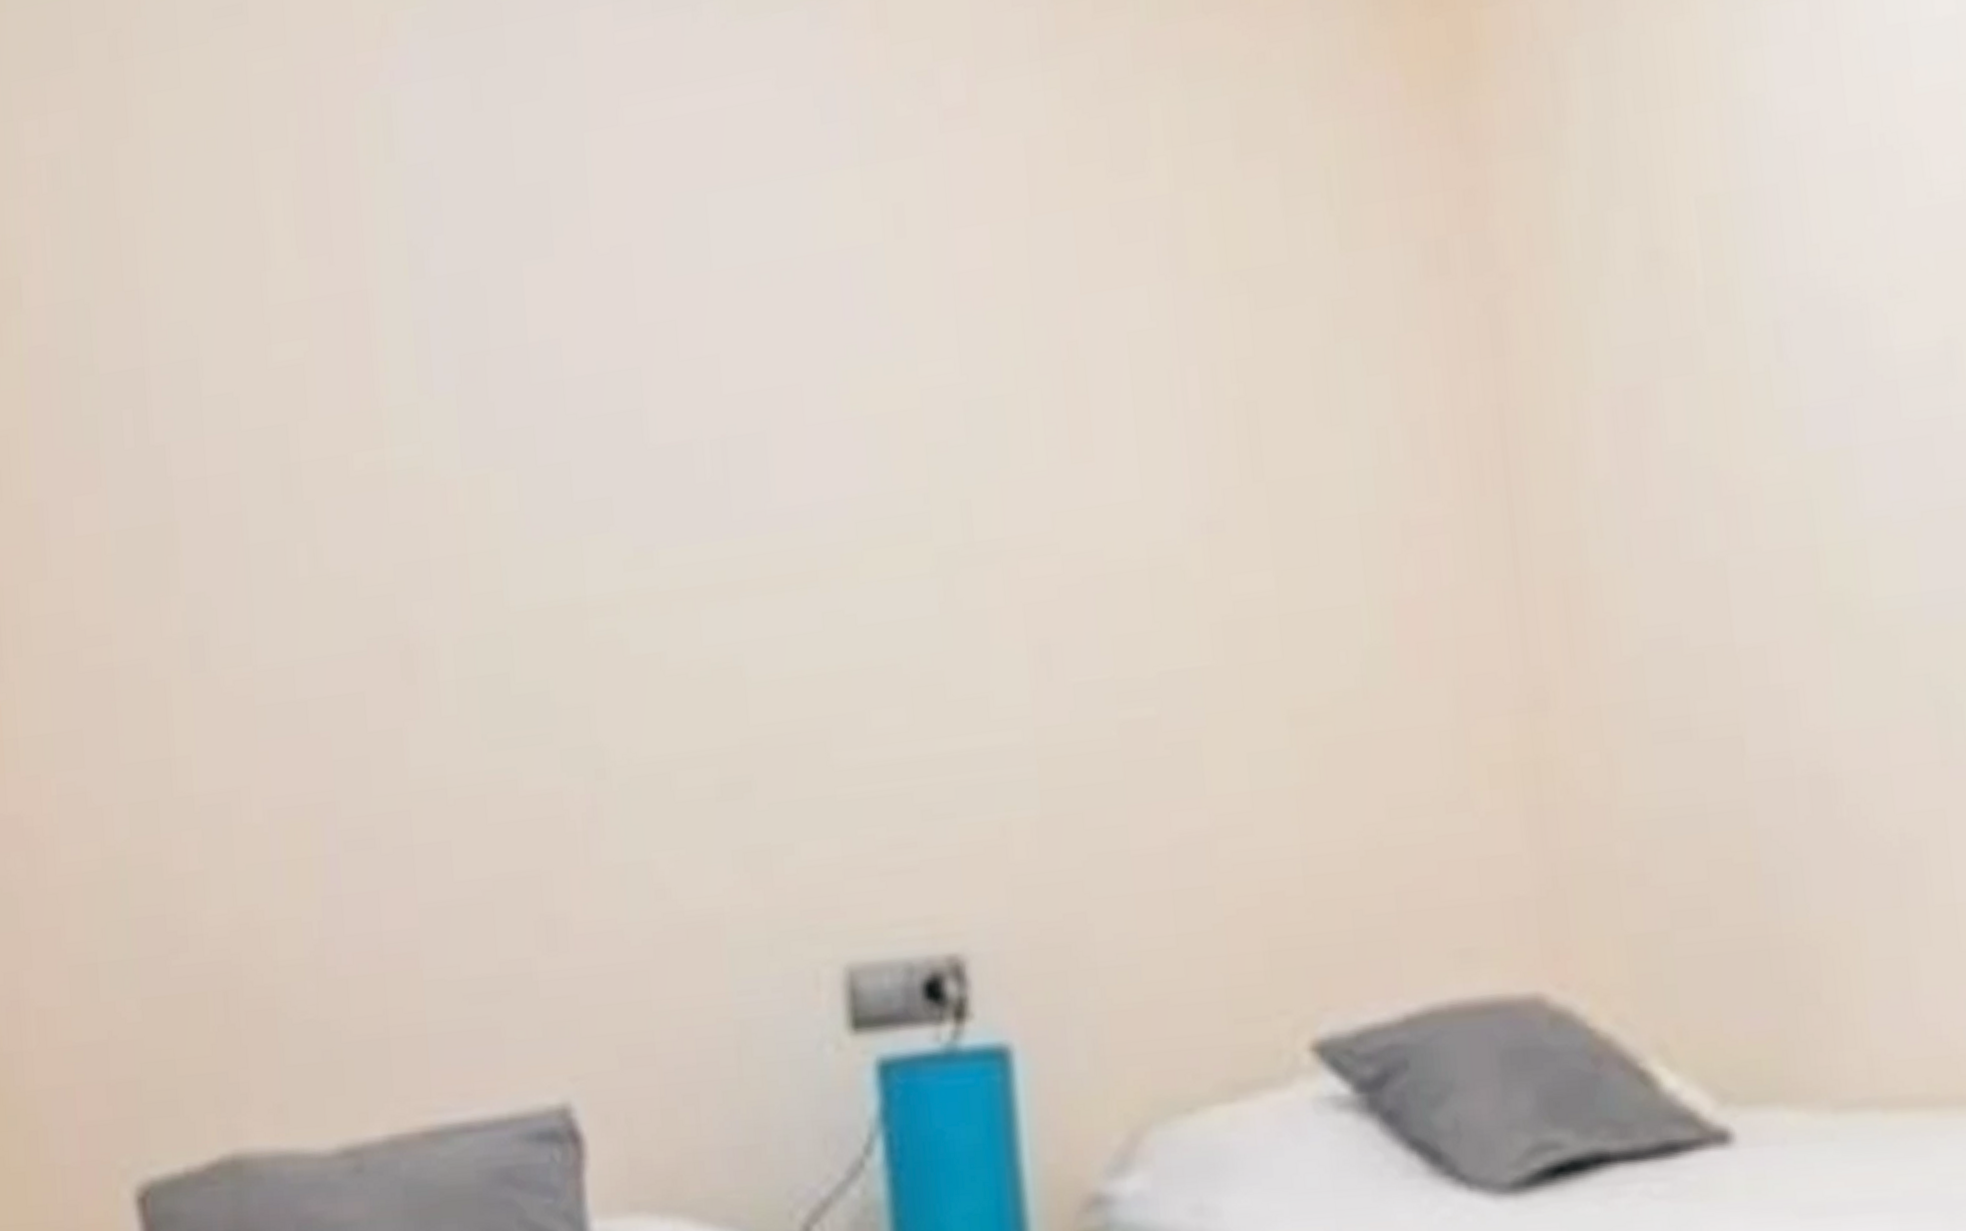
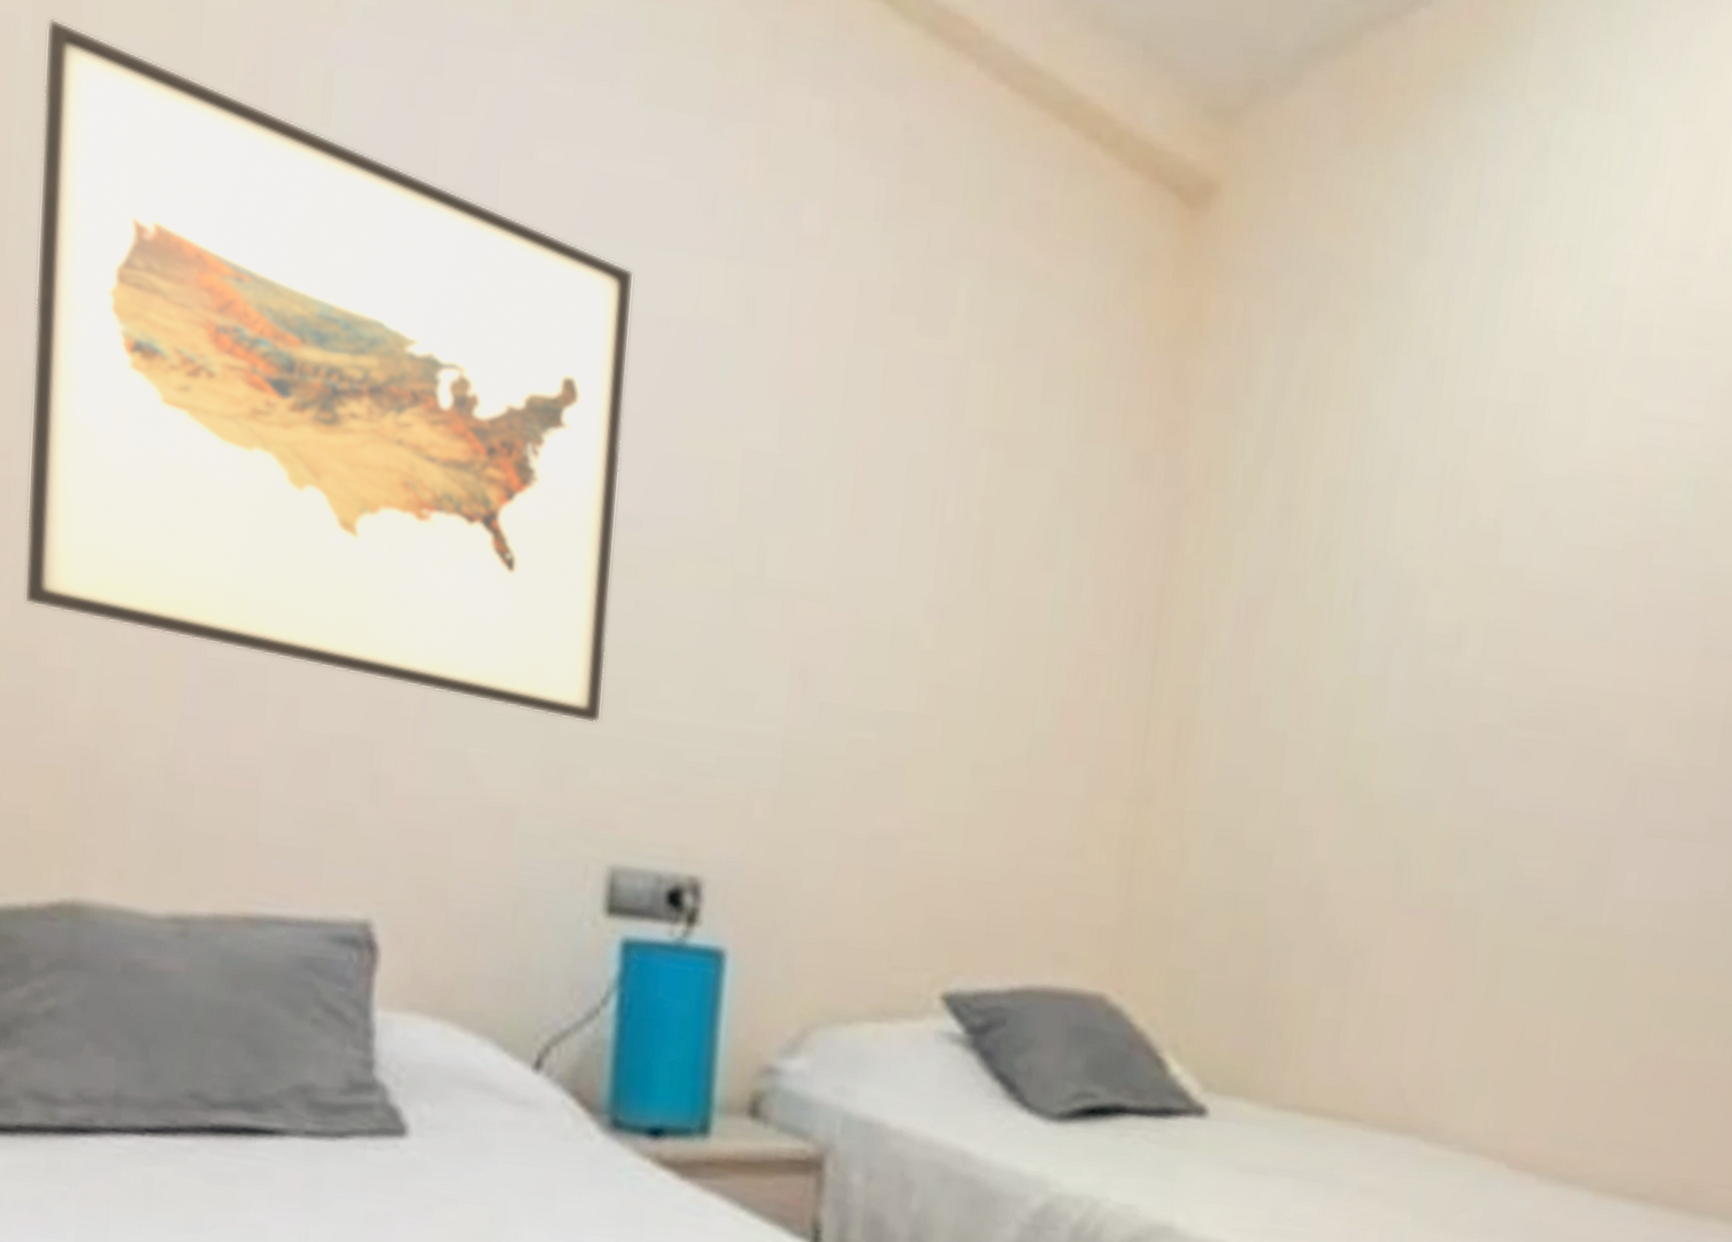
wall art: none [95,141,804,806] -> present [24,18,635,723]

